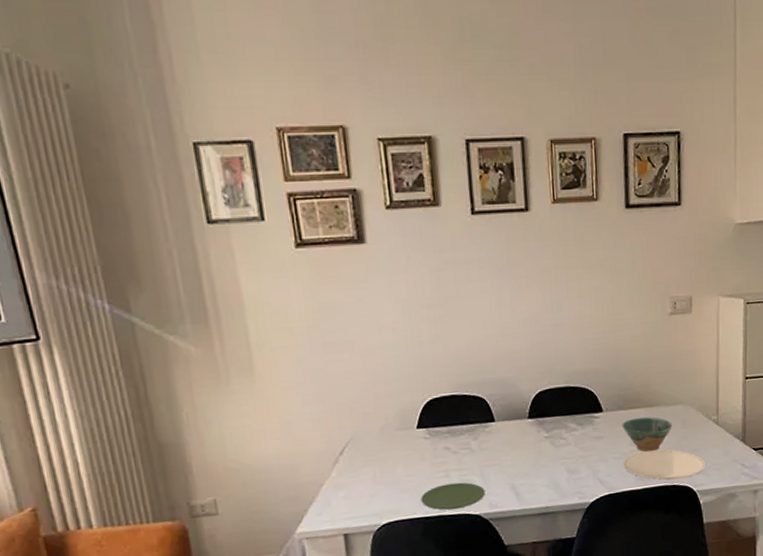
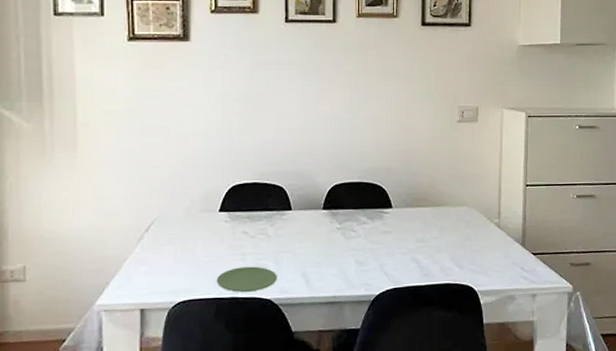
bowl: present [622,417,673,452] -> none [409,216,457,250]
plate: present [623,449,706,480] -> none [409,248,487,278]

